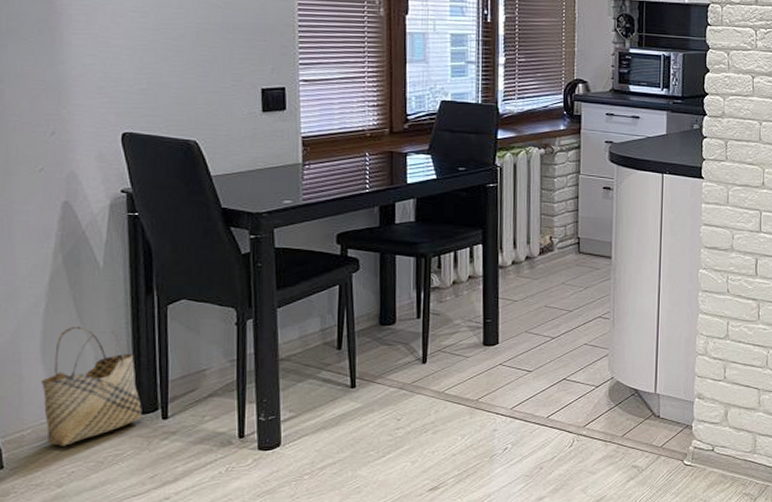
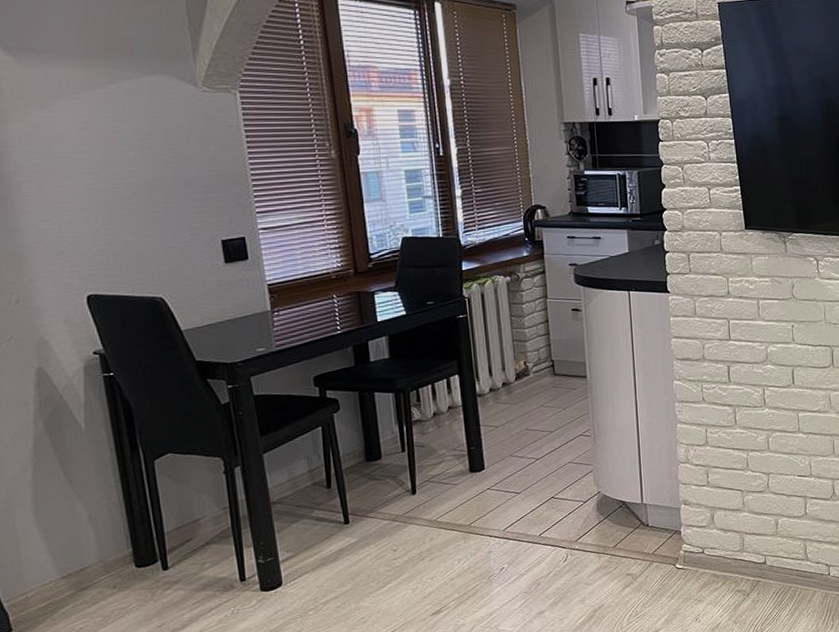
woven basket: present [40,327,142,446] -> none [37,488,143,605]

